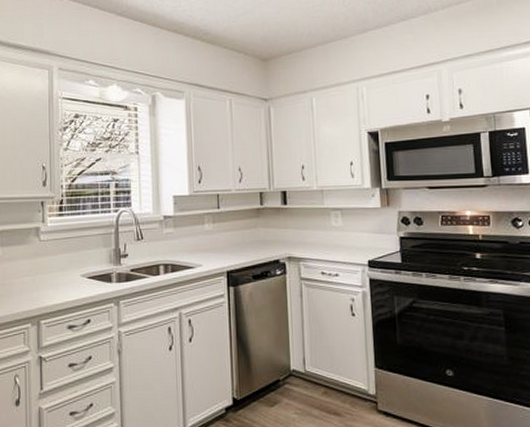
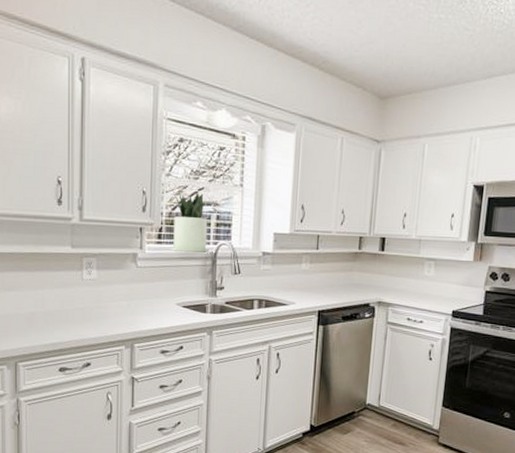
planter: none [71,162,111,223] -> present [169,192,210,254]

